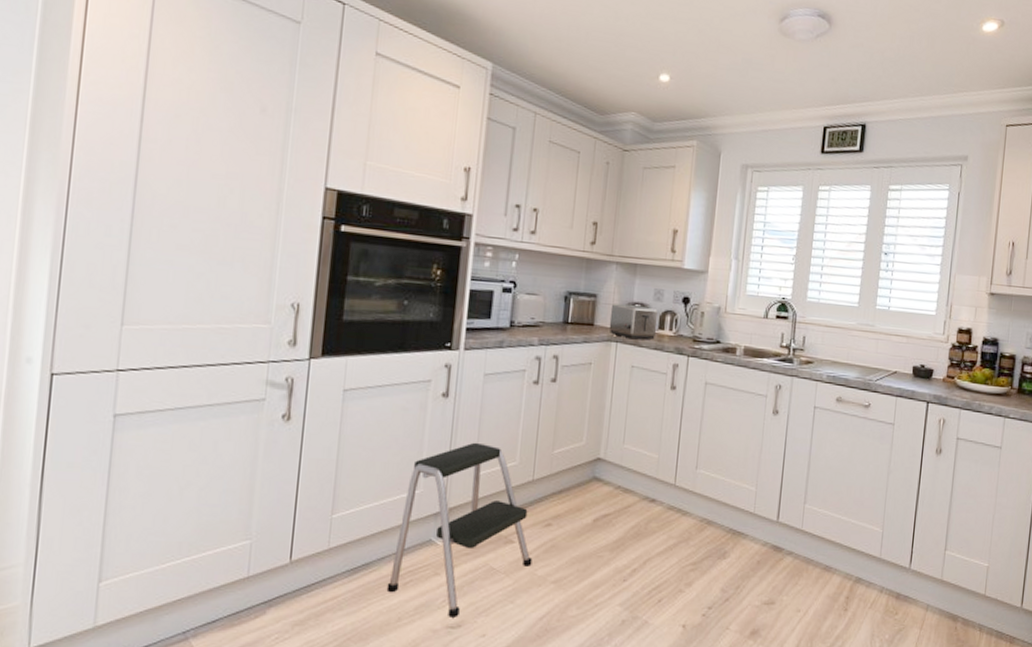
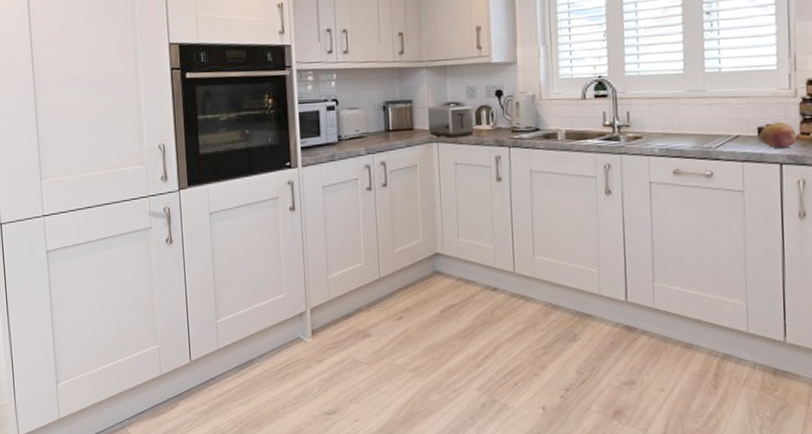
step stool: present [386,442,533,617] -> none [269,248,390,405]
fruit: none [913,363,944,389] -> present [759,122,797,149]

